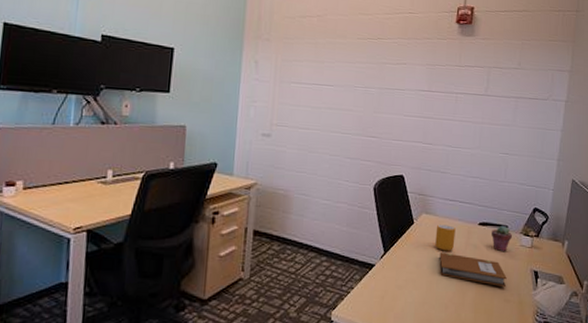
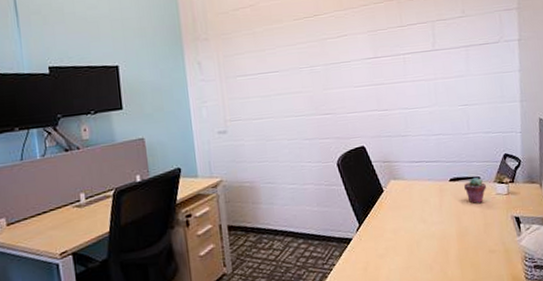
mug: present [435,224,456,251] -> none [407,186,429,213]
notebook: present [439,252,507,288] -> none [415,214,489,239]

